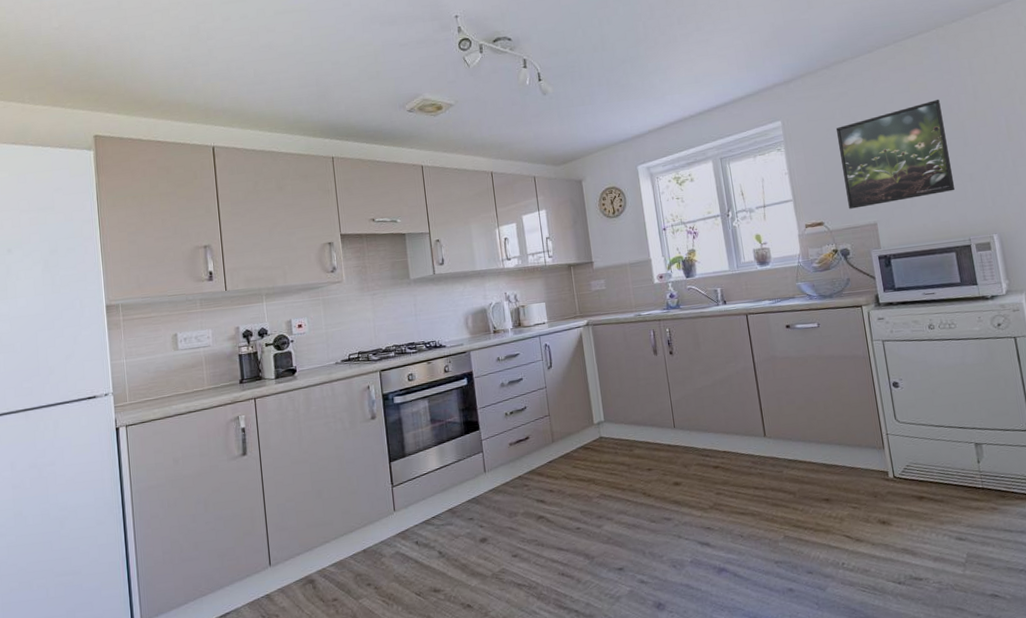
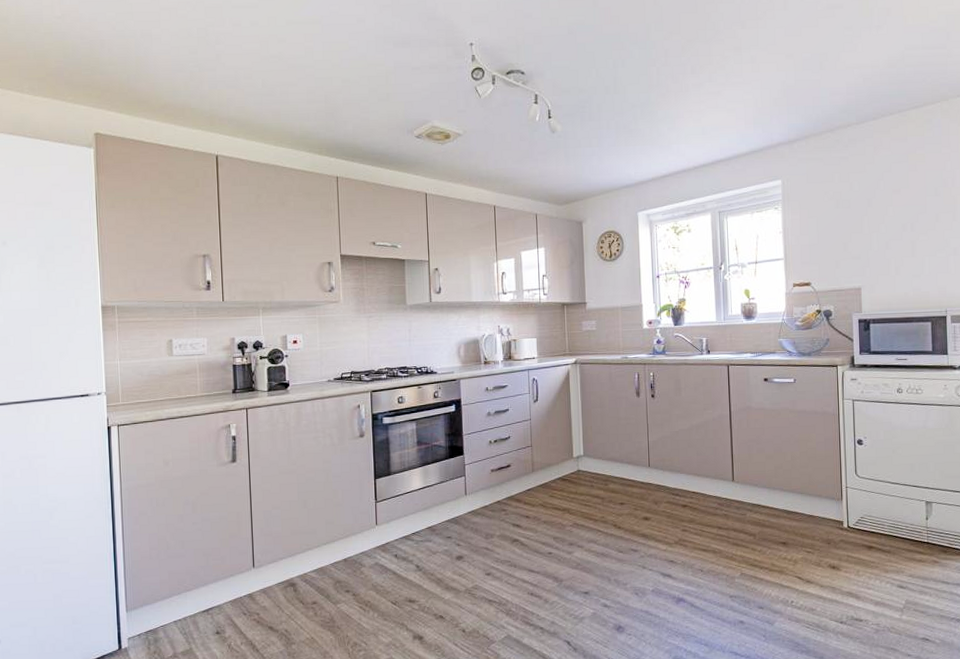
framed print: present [835,99,956,209] -> none [833,172,939,272]

